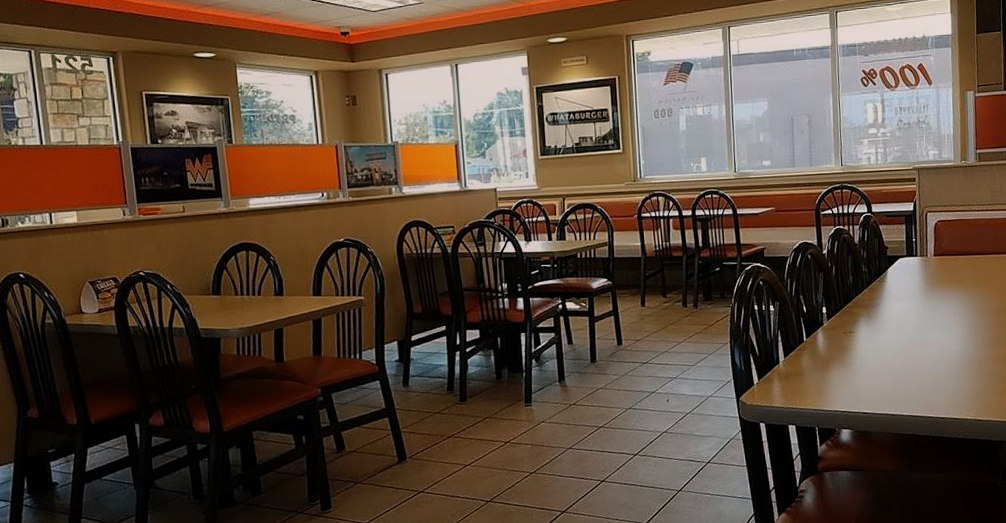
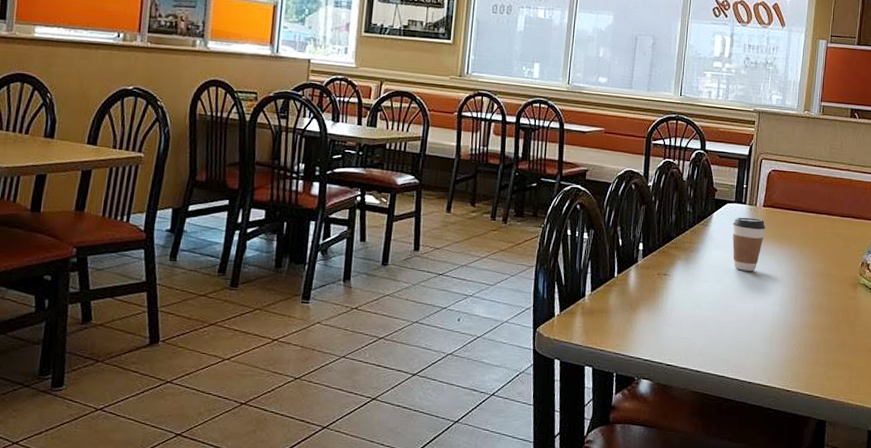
coffee cup: none [907,268,939,318] -> present [732,217,766,272]

